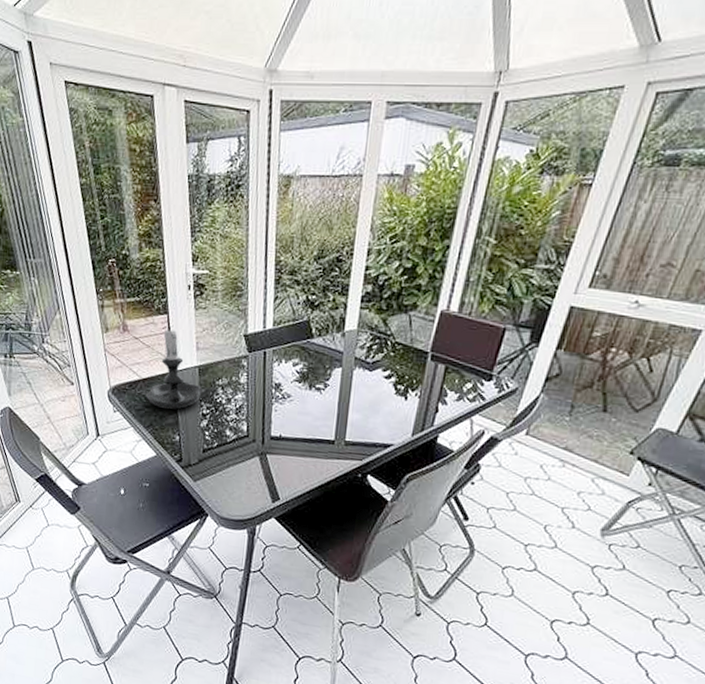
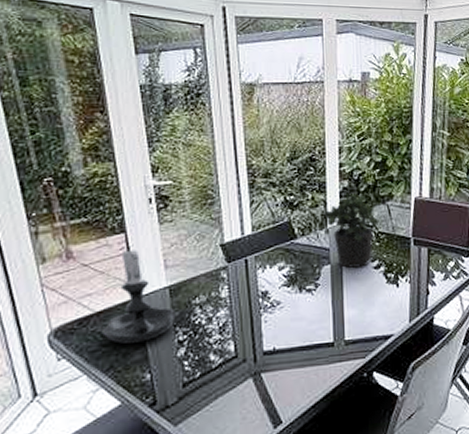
potted plant: none [342,297,397,375] -> present [324,192,378,269]

